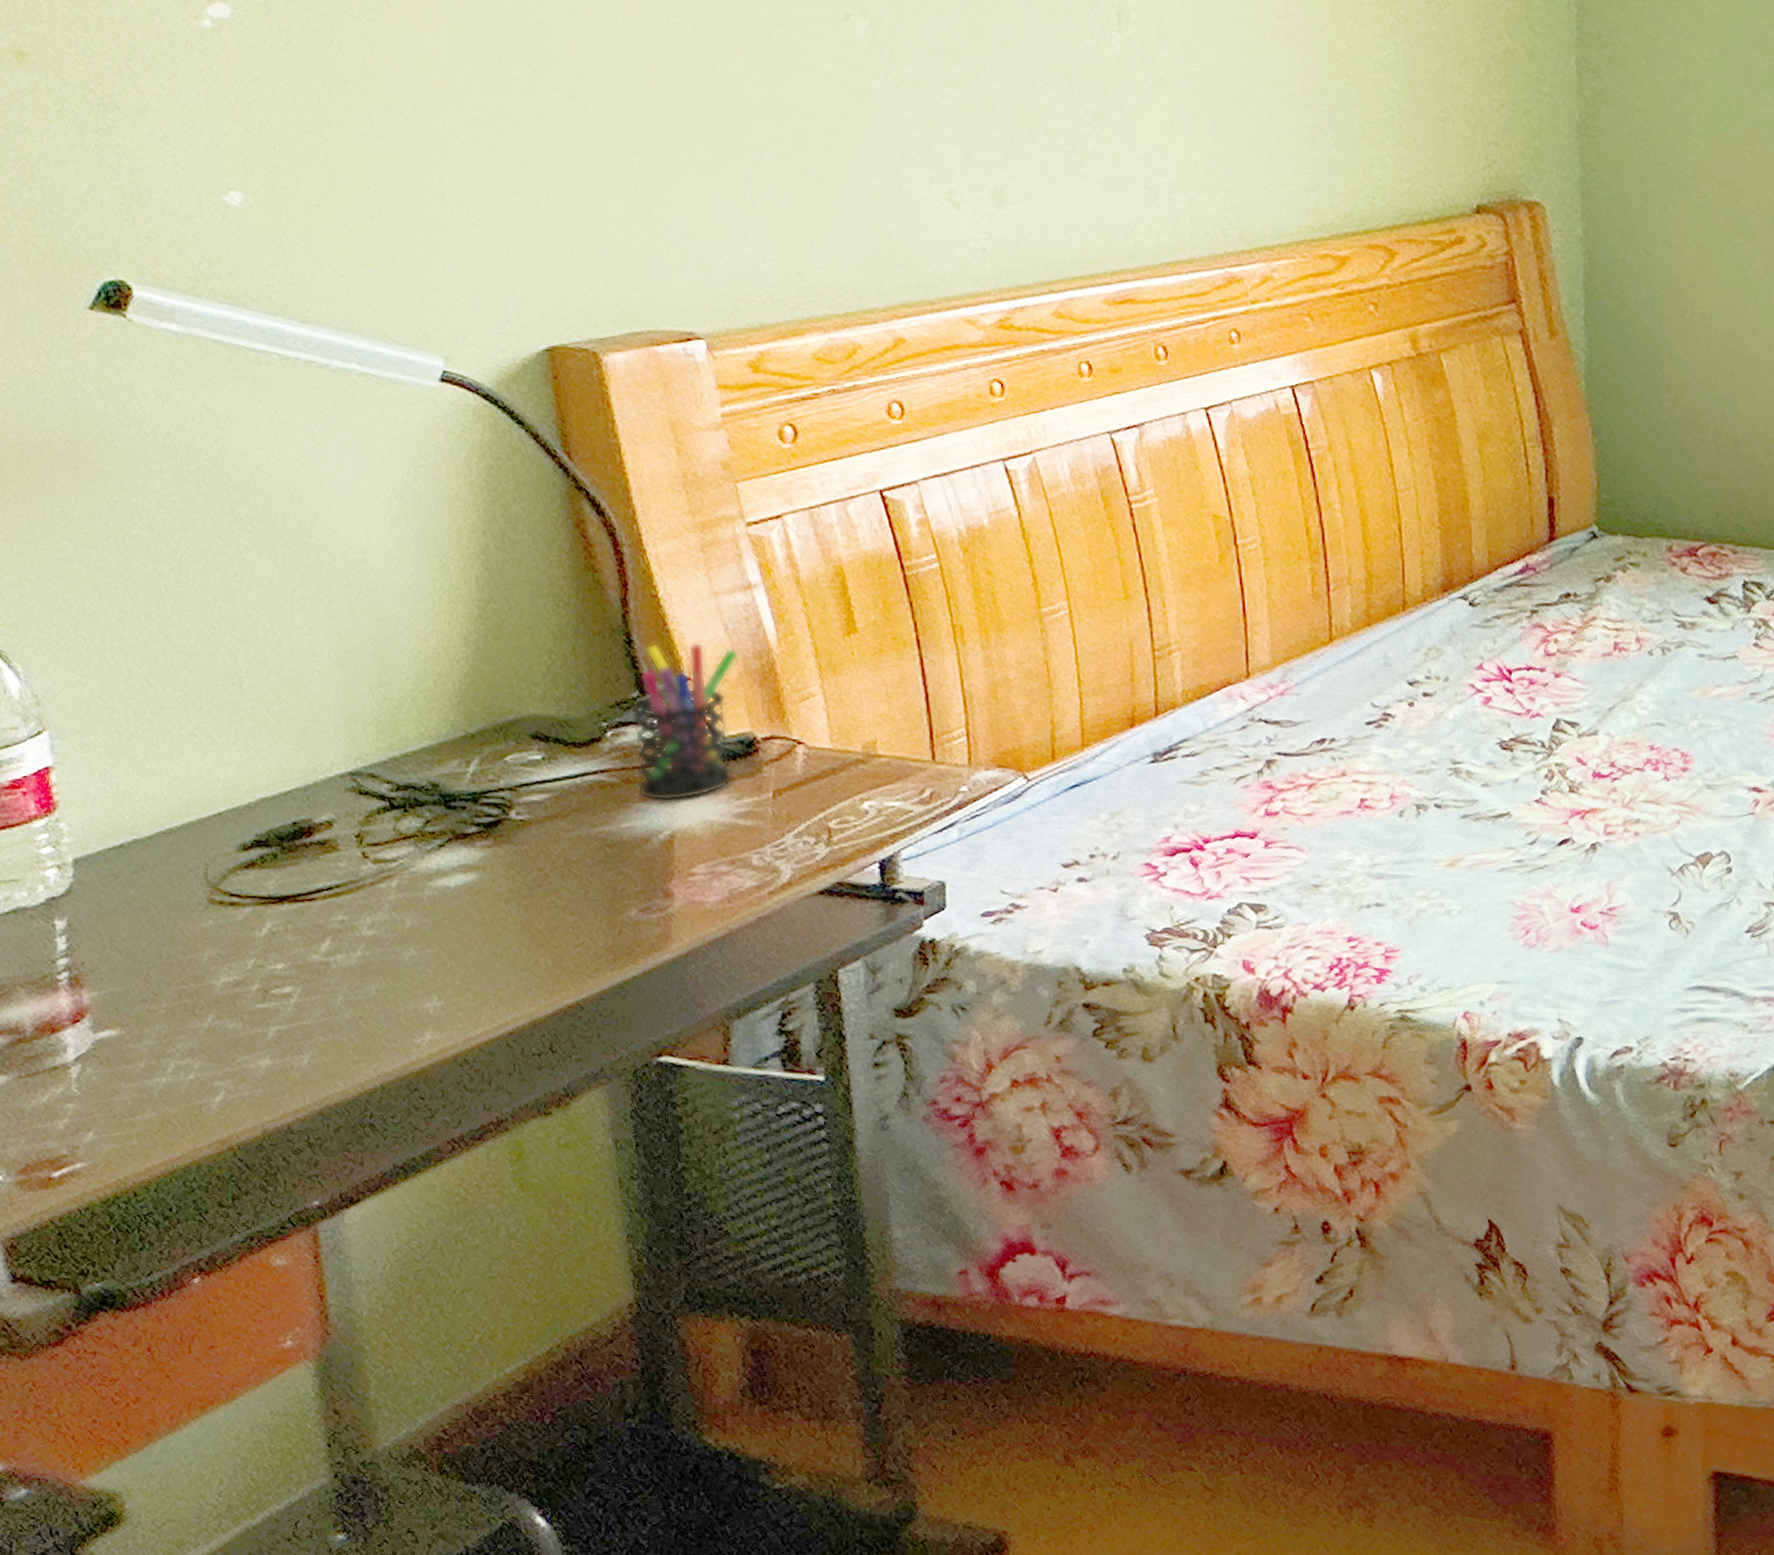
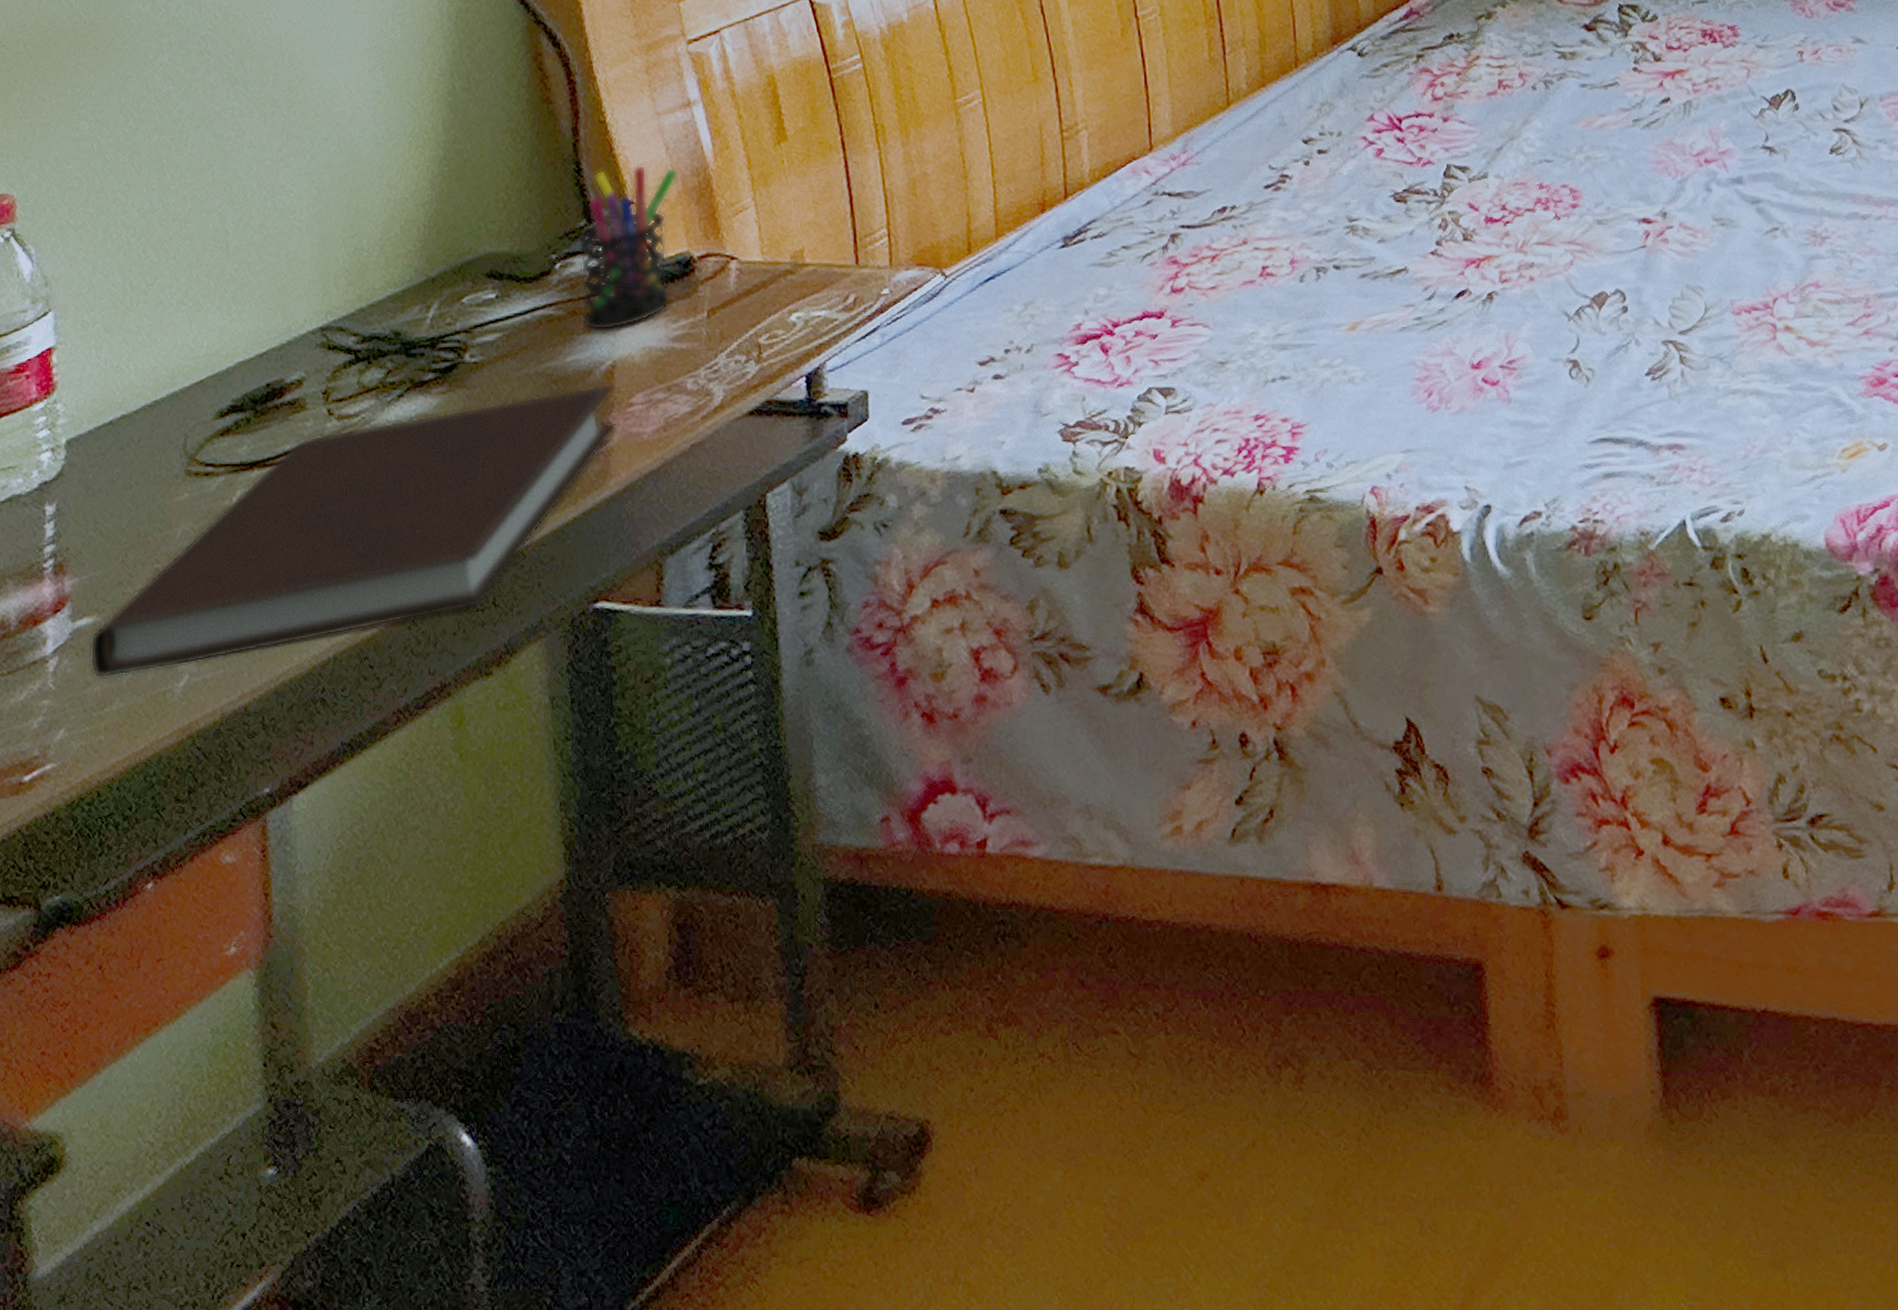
notebook: none [115,852,678,1088] -> present [90,383,617,678]

